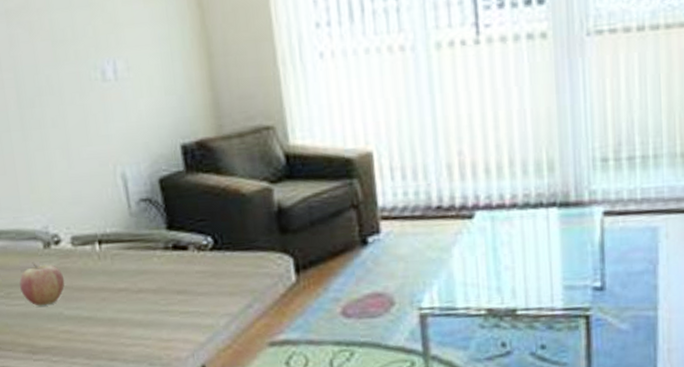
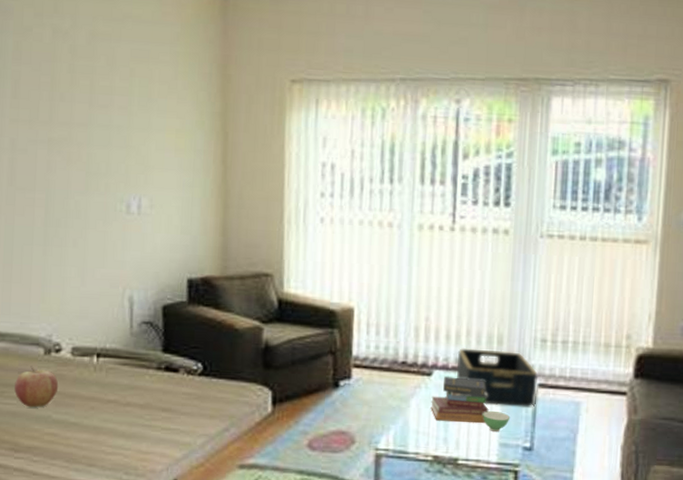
books: none [476,216,547,269] -> present [431,376,489,423]
basket: none [501,178,602,242] -> present [457,348,538,406]
bowl: none [538,249,574,273] -> present [482,410,511,432]

